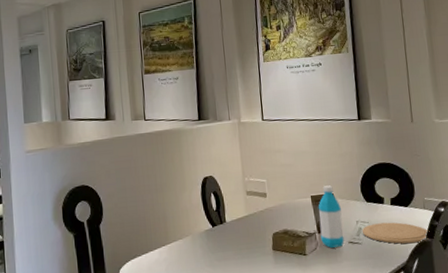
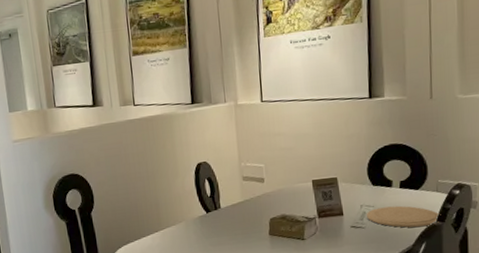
water bottle: present [318,185,344,248] -> none [319,169,346,232]

